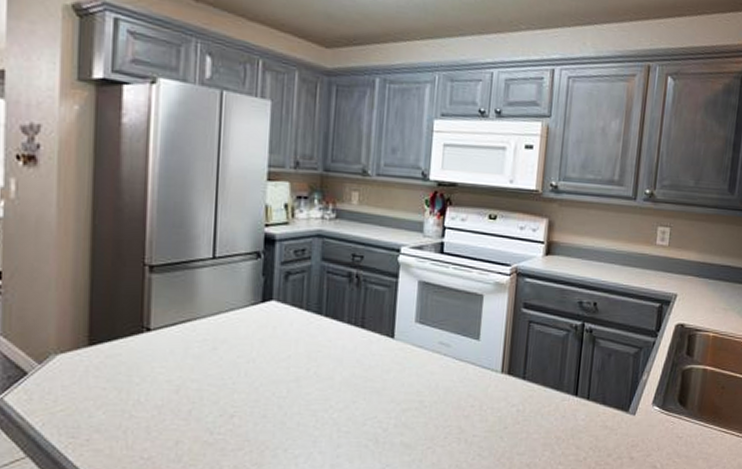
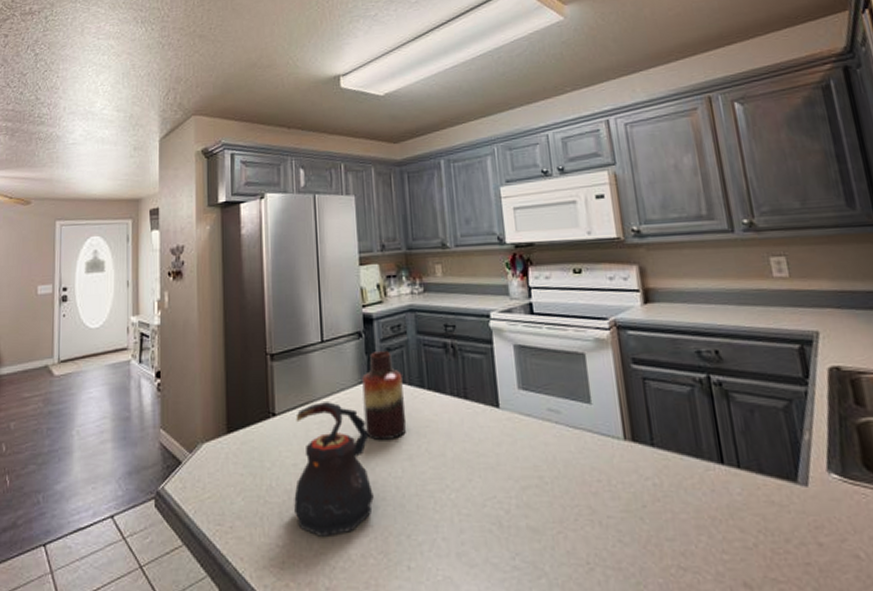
teapot: none [164,320,256,450] -> present [294,402,374,537]
vase: none [252,274,300,363] -> present [362,351,407,441]

